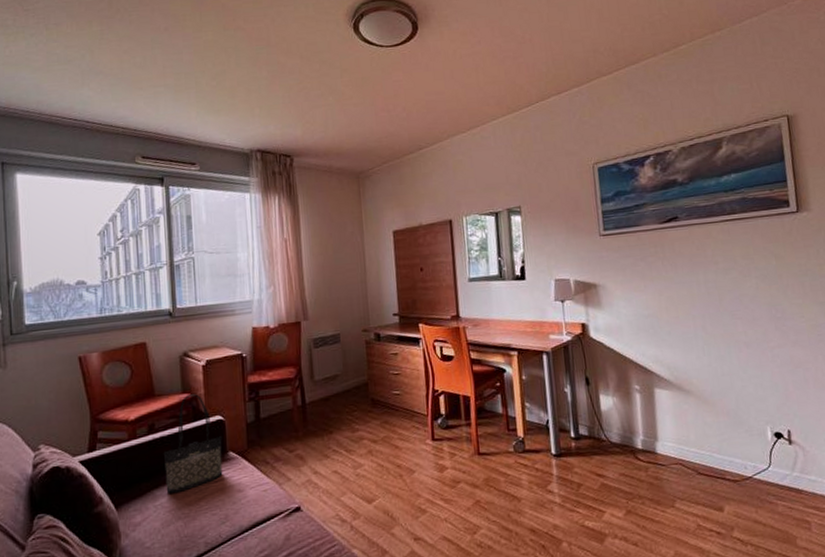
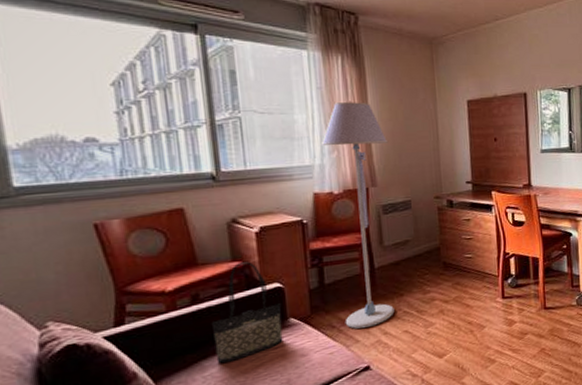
floor lamp: none [259,238,324,466] -> present [320,102,395,329]

